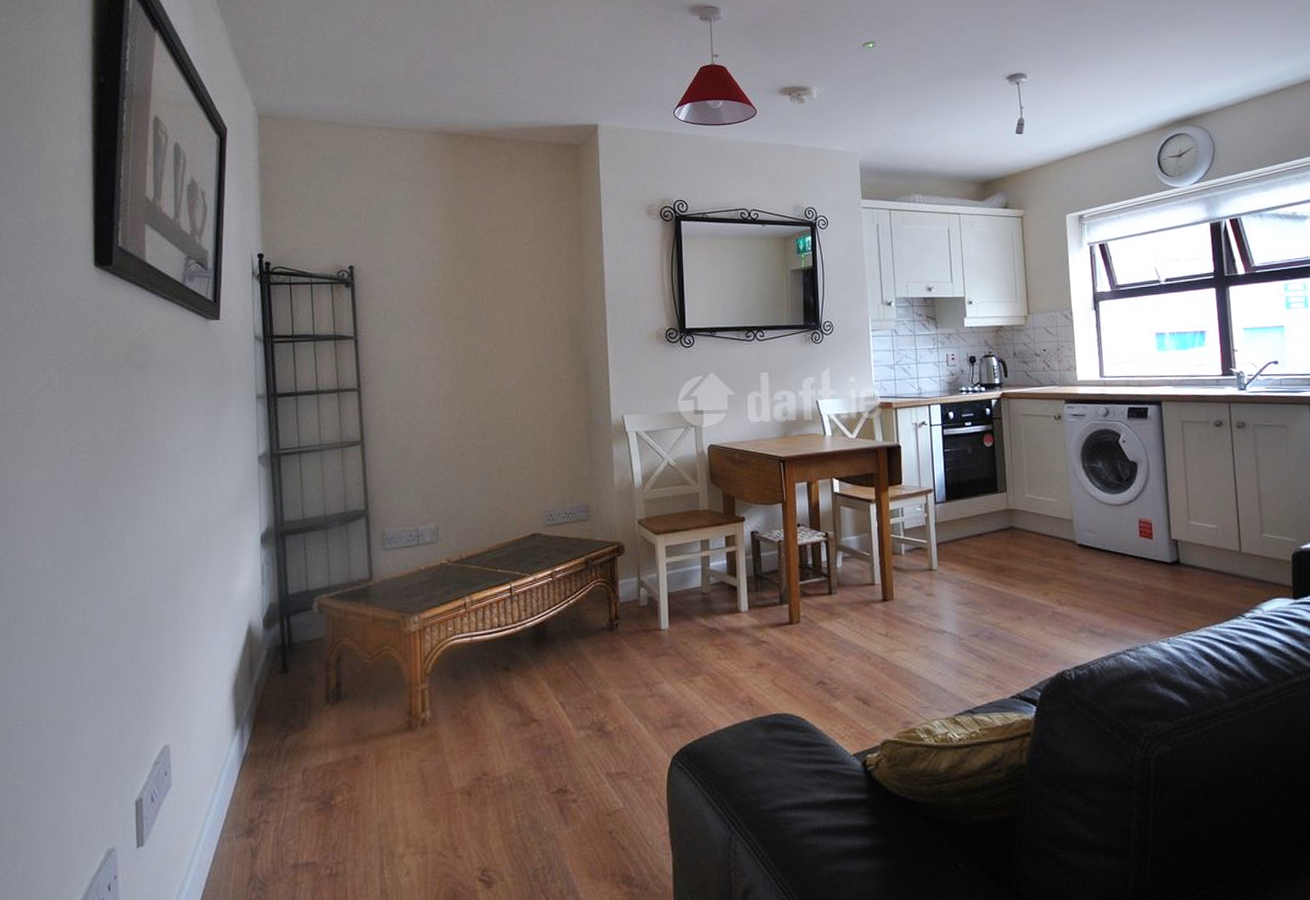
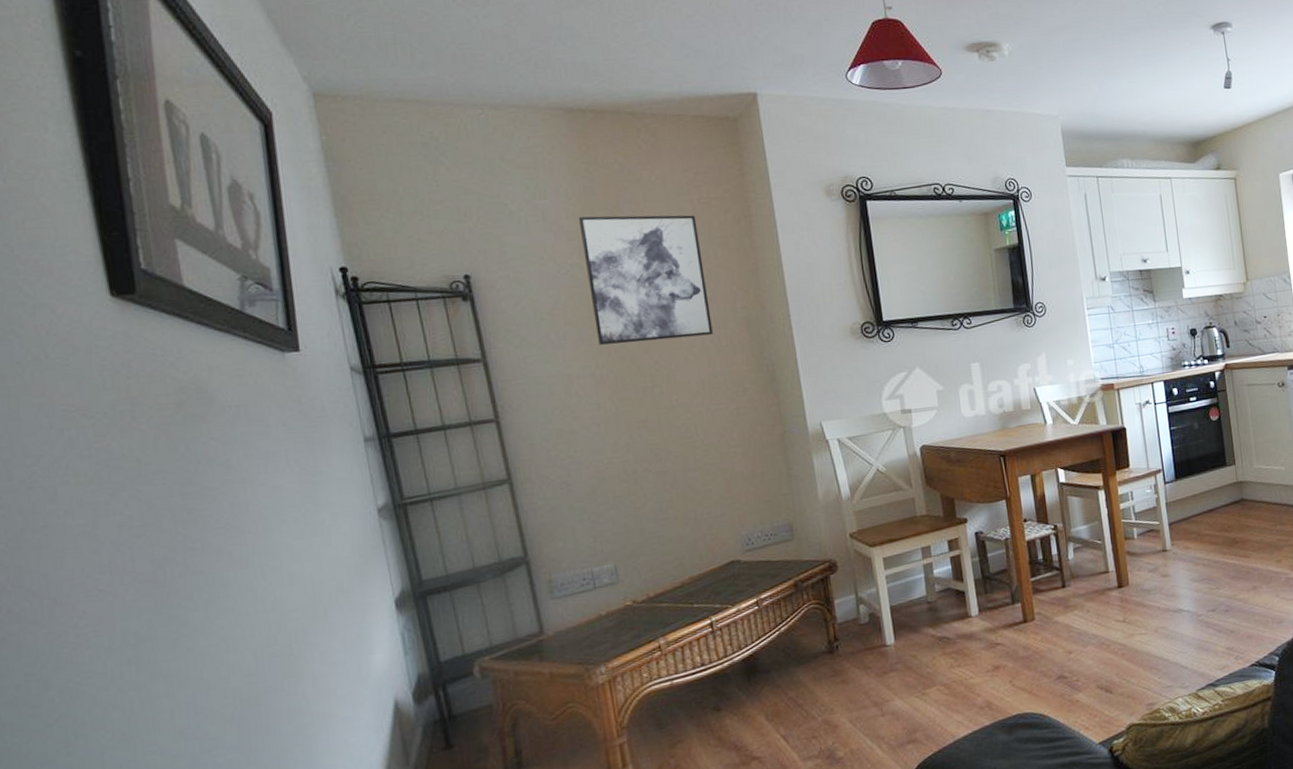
wall art: none [443,222,540,333] -> present [578,215,713,345]

